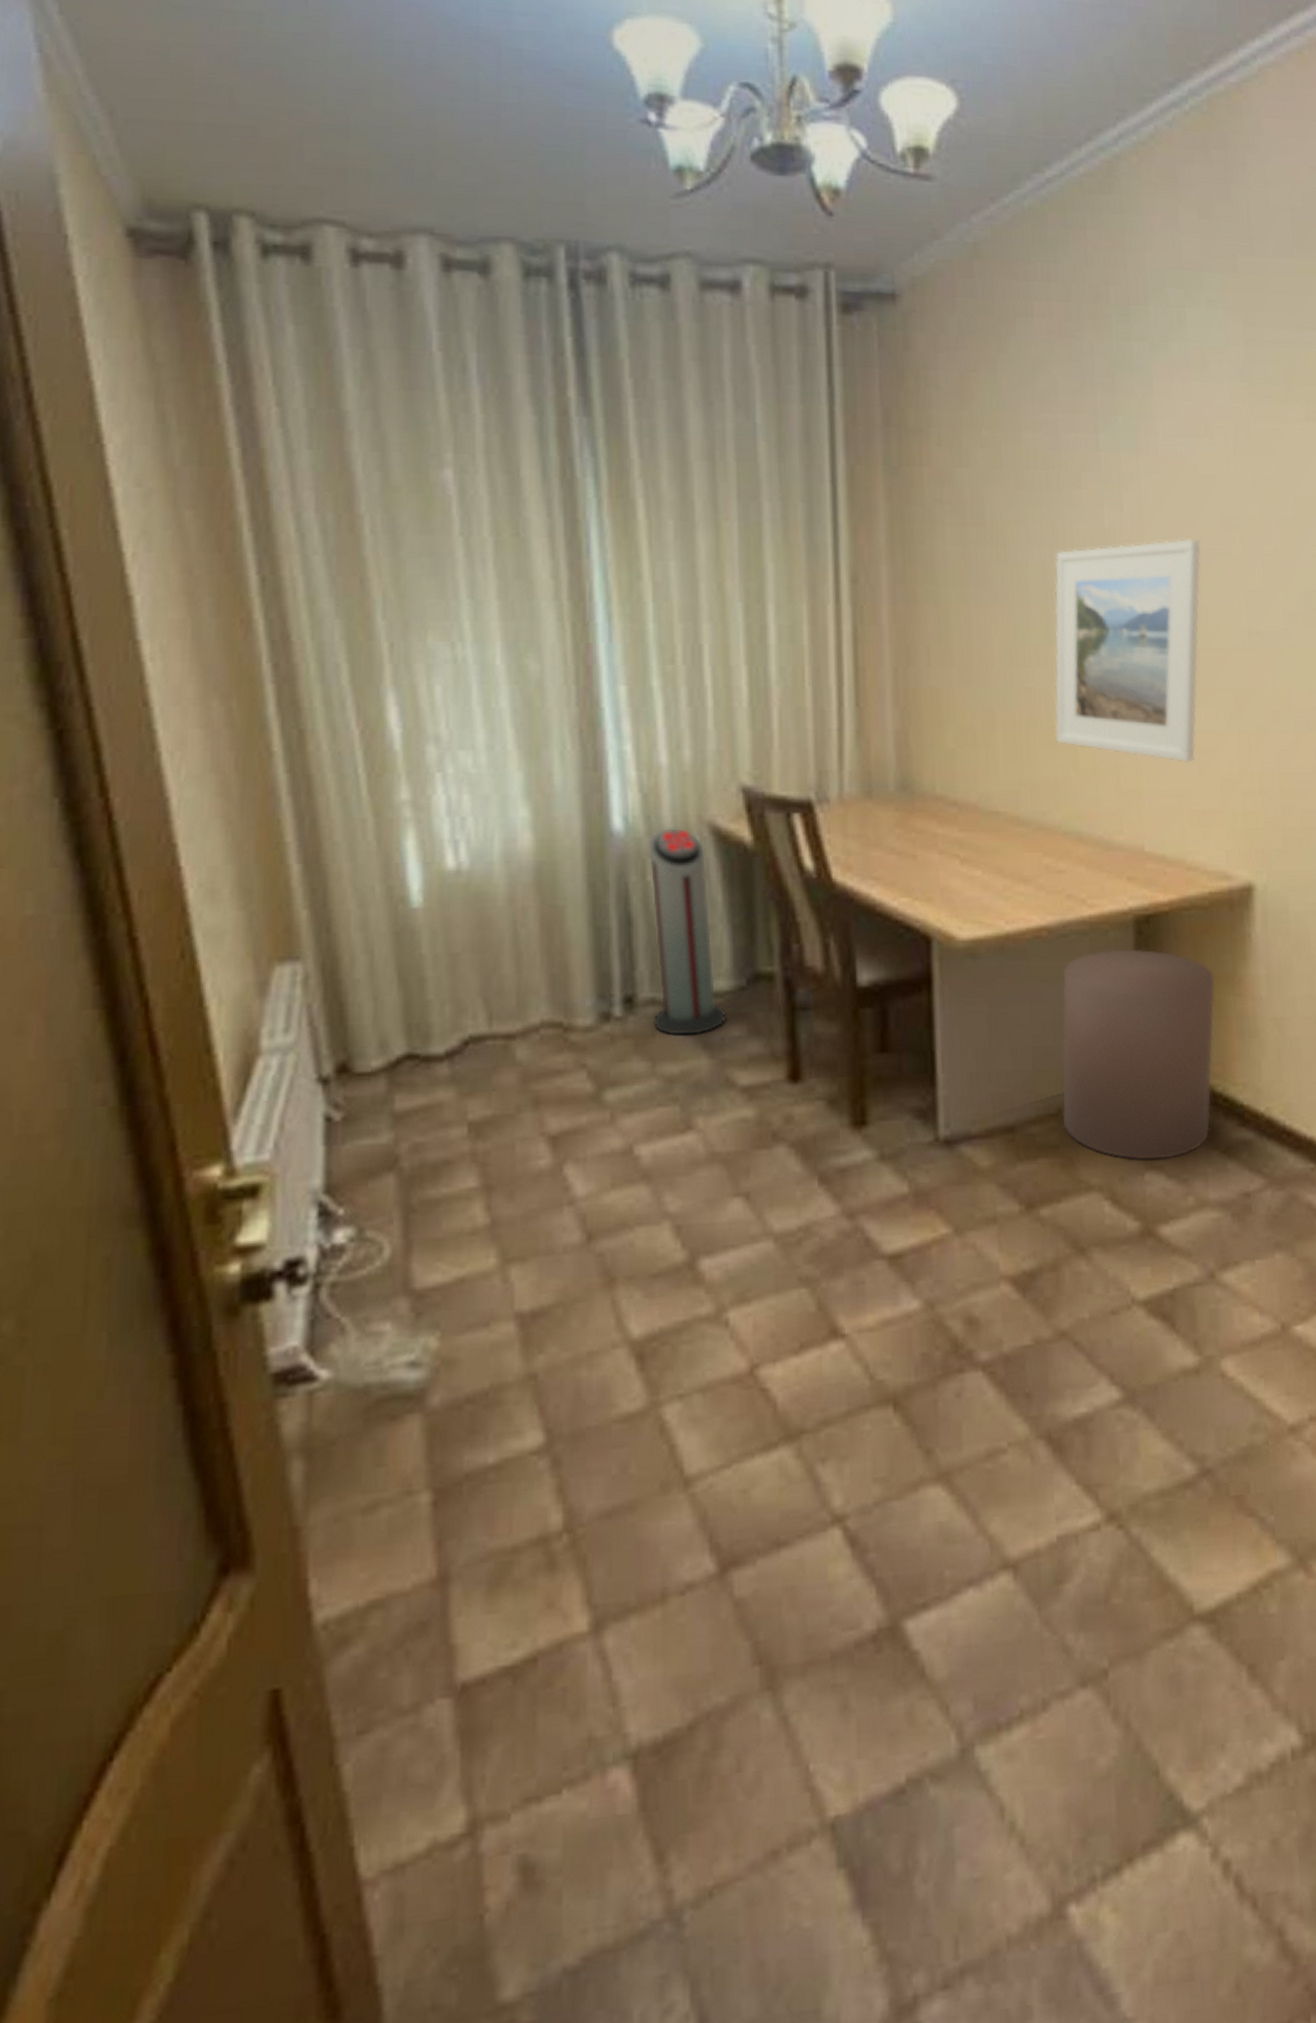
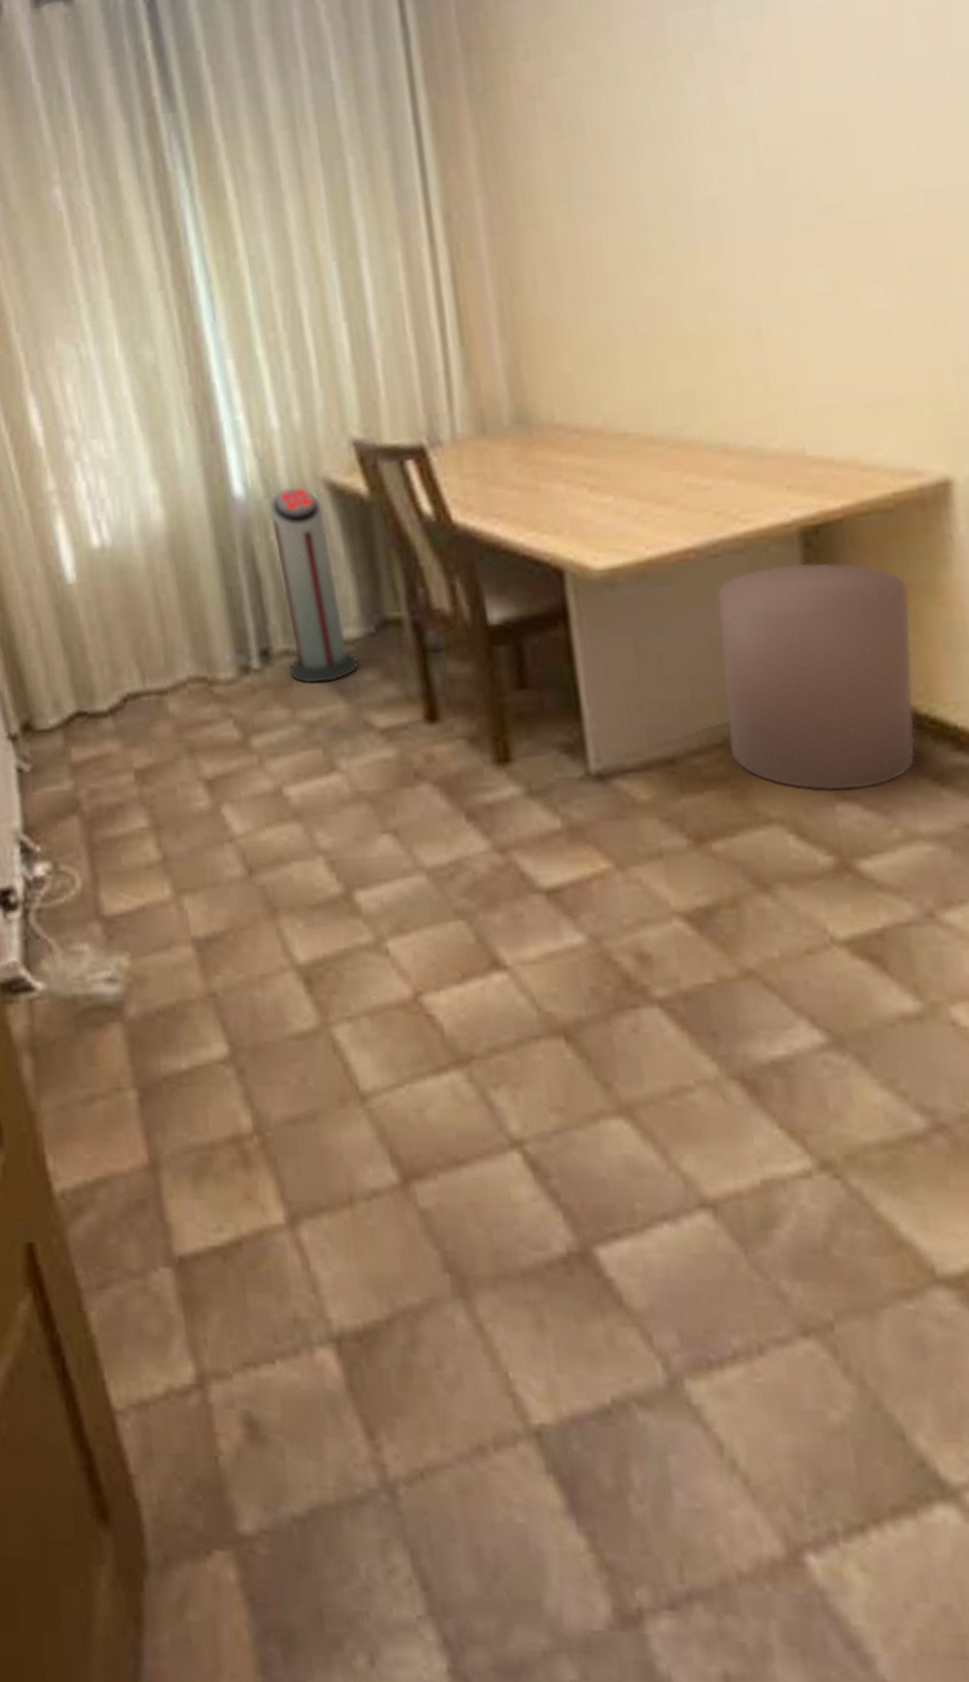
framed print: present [1055,538,1201,762] -> none [670,98,863,353]

